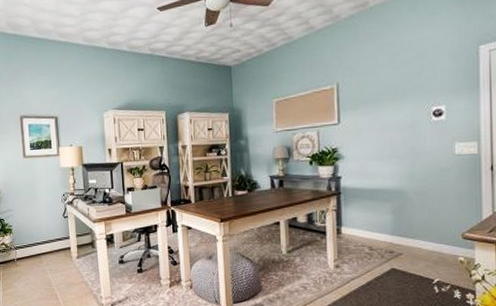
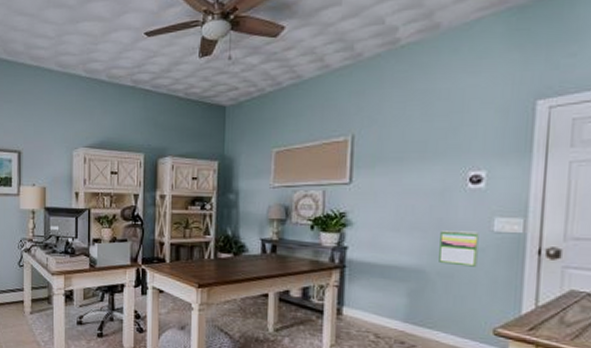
calendar: none [414,155,445,185] -> present [439,230,479,267]

